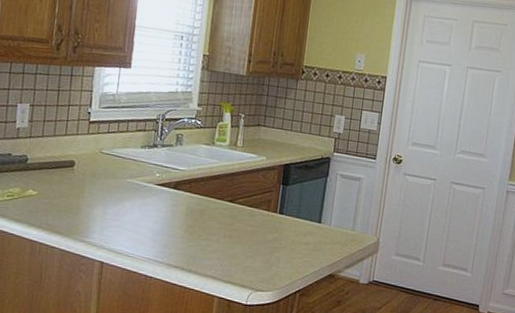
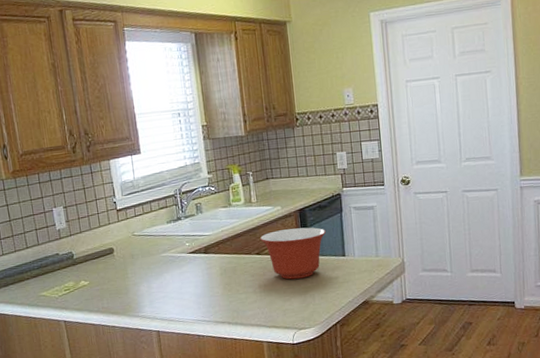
mixing bowl: none [237,181,307,237] -> present [260,227,326,280]

